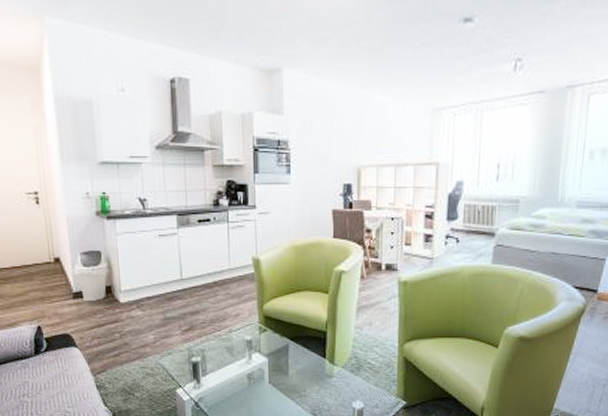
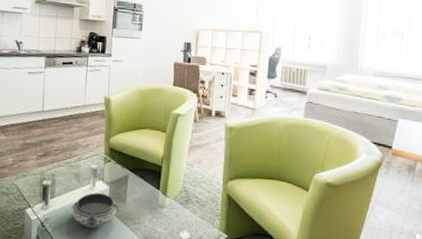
bowl: none [226,367,281,404] -> present [71,193,119,228]

